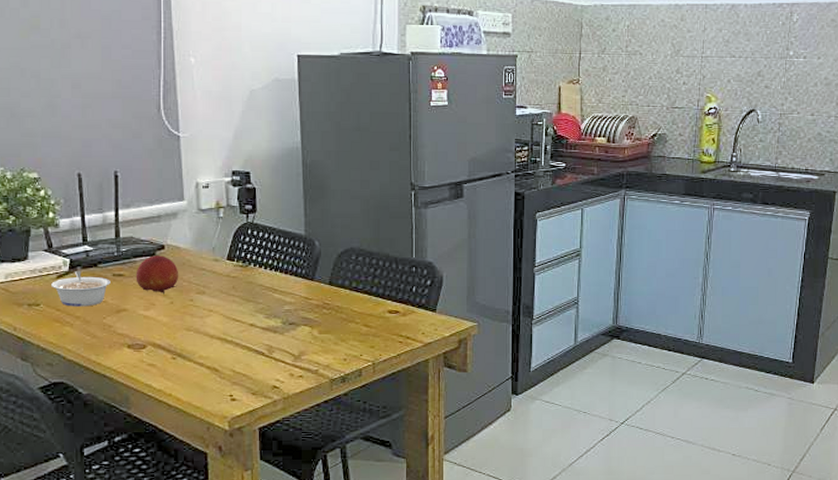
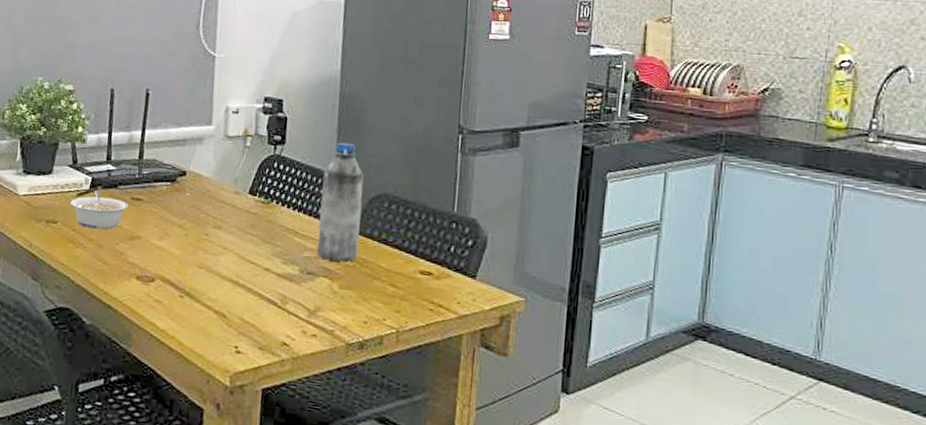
fruit: present [136,255,179,293] -> none [153,181,198,224]
water bottle: none [294,206,332,310] -> present [317,142,365,262]

